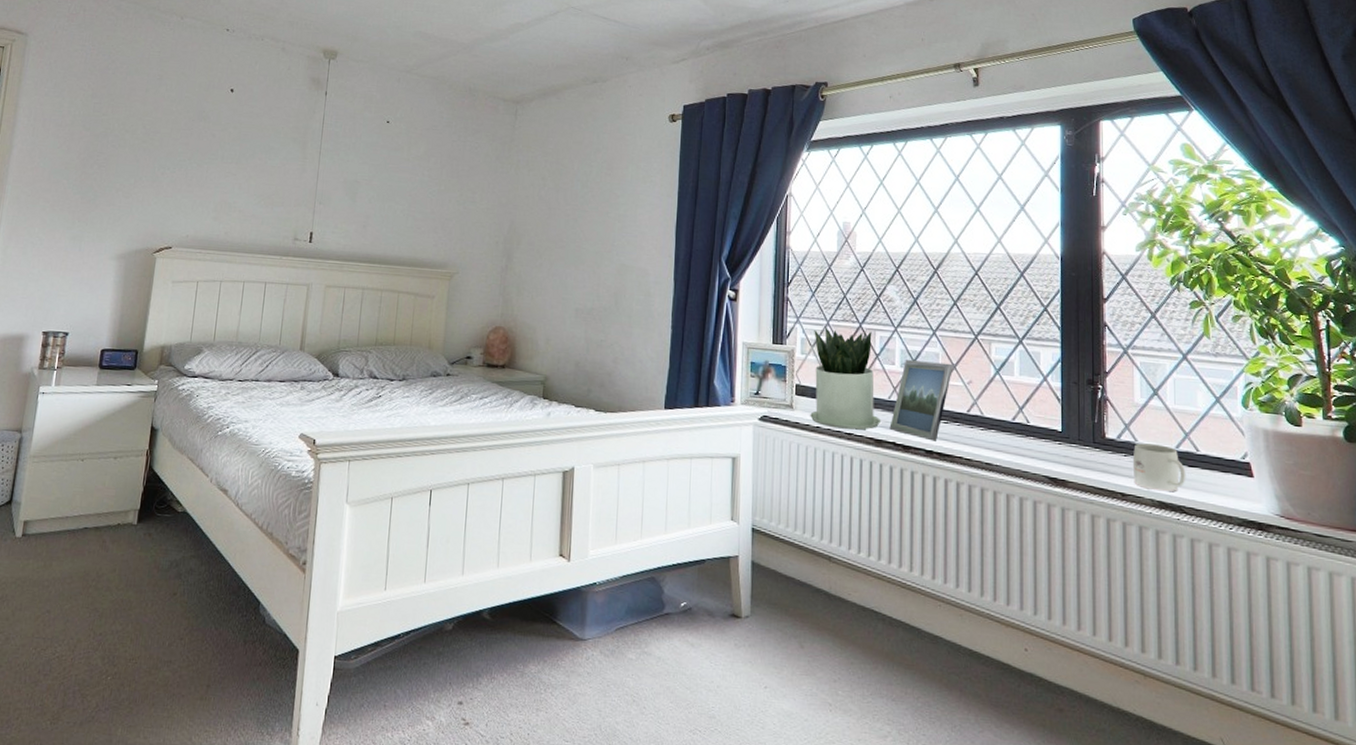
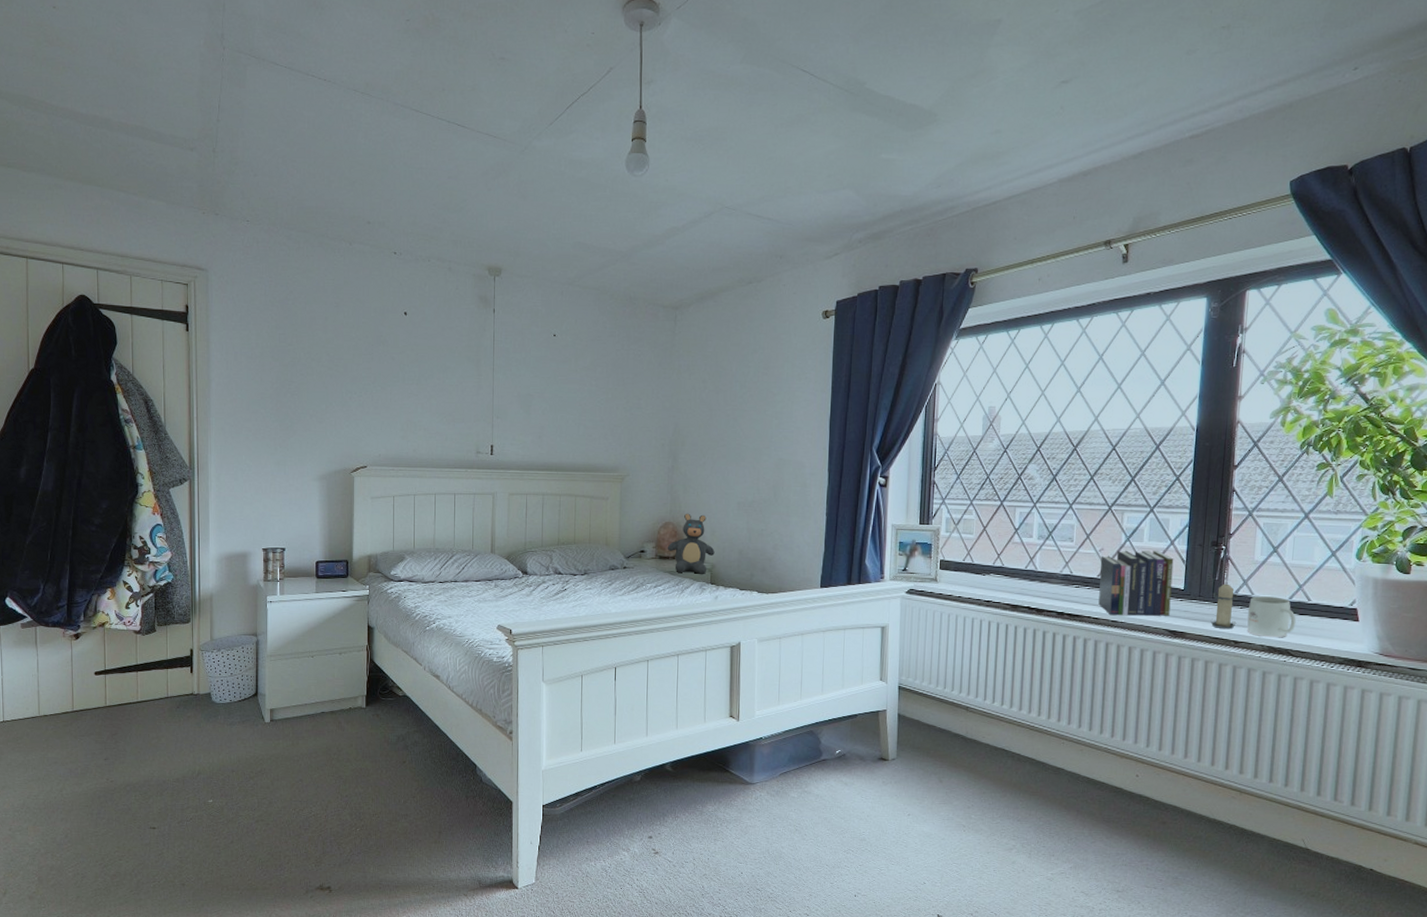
stuffed animal: none [496,317,549,388] -> present [667,513,715,575]
planter: present [810,326,882,430] -> none [953,506,1018,598]
picture frame: present [889,360,954,441] -> none [1025,532,1088,604]
books: none [969,383,1048,461] -> present [1098,550,1174,616]
candle: none [1093,426,1122,480] -> present [1210,582,1239,630]

